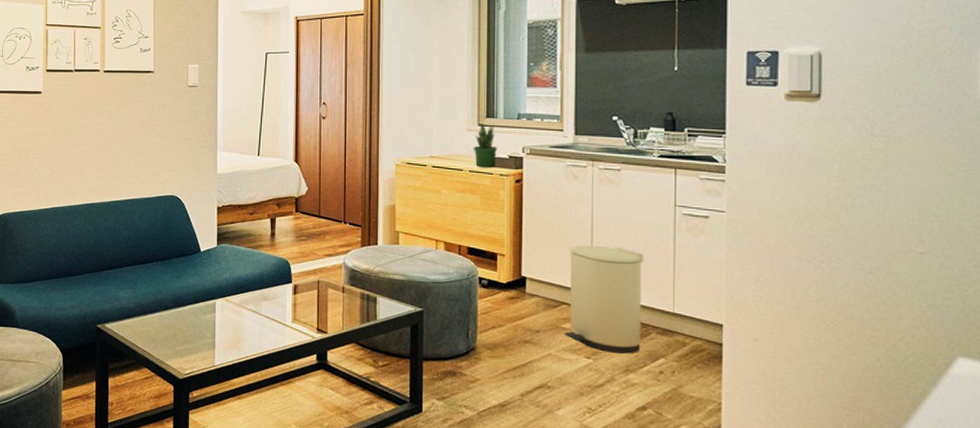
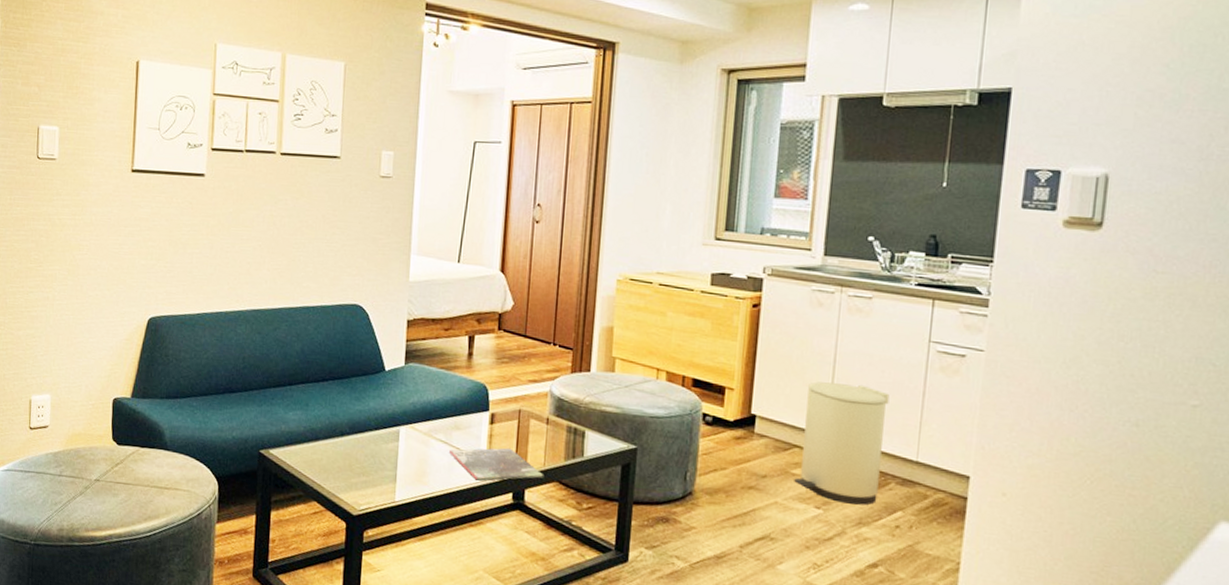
magazine: none [260,314,343,345] -> present [449,447,544,481]
planter: present [473,123,497,168] -> none [707,236,734,290]

